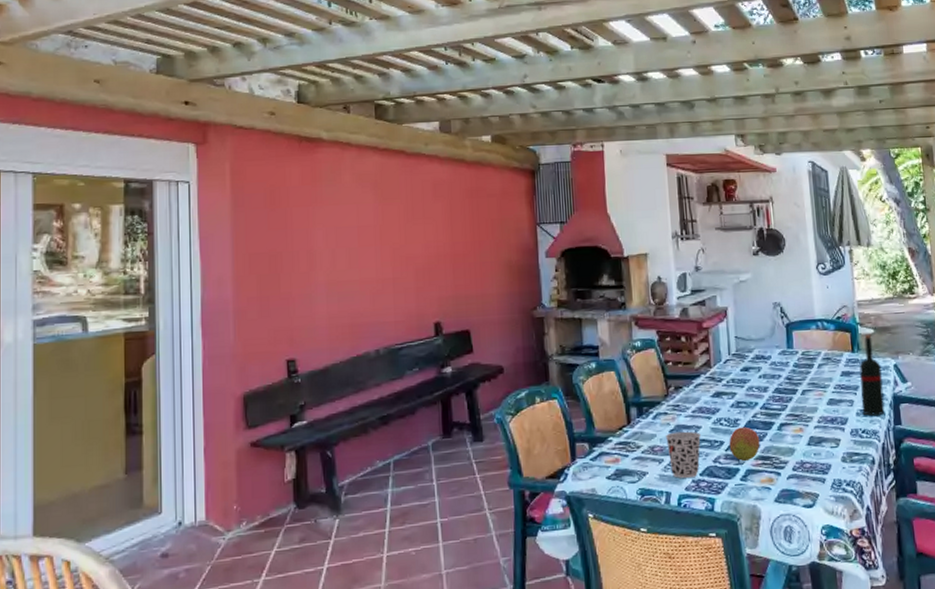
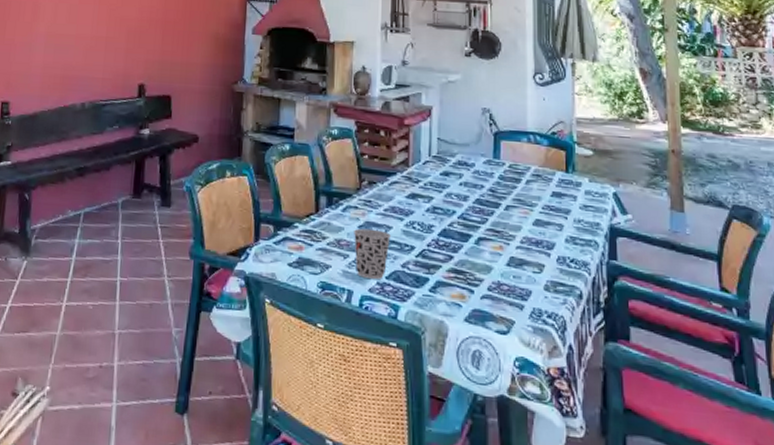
fruit: present [729,426,760,461] -> none [420,234,454,271]
wine bottle: present [859,334,885,416] -> none [572,155,599,246]

